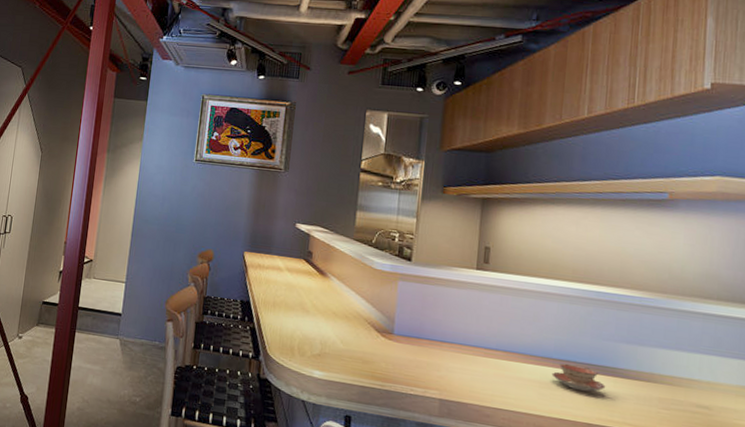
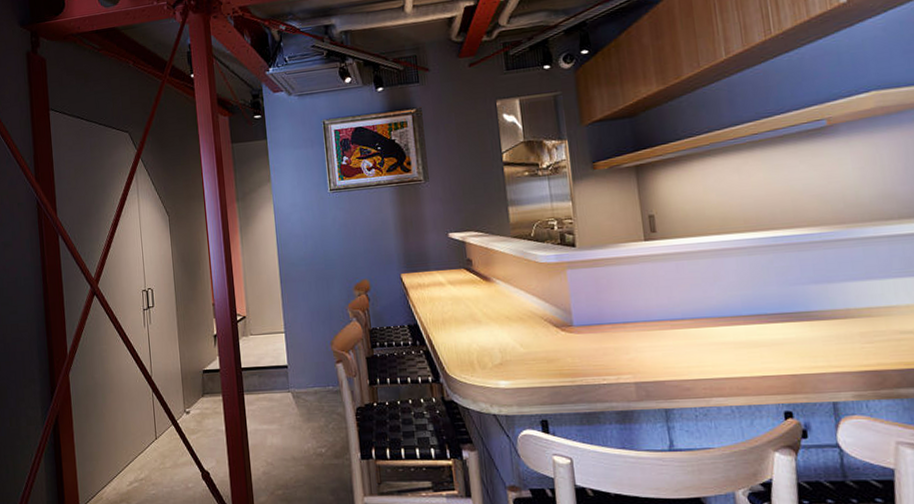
teacup: present [551,363,606,392] -> none [744,317,803,343]

